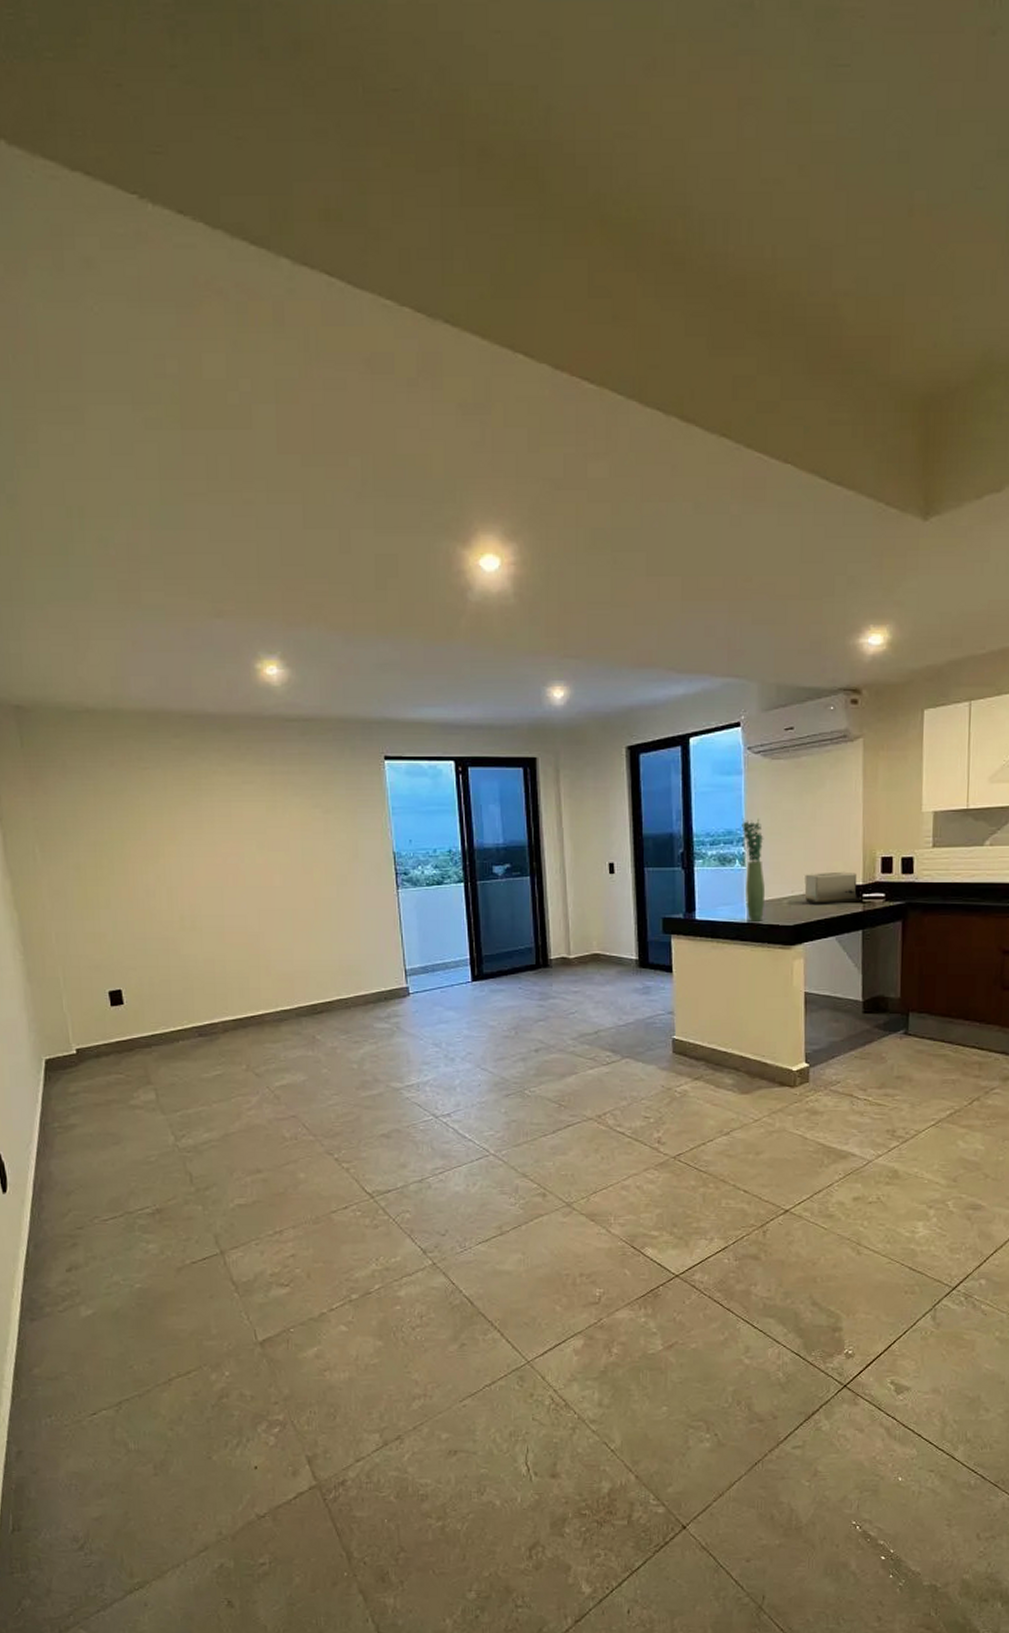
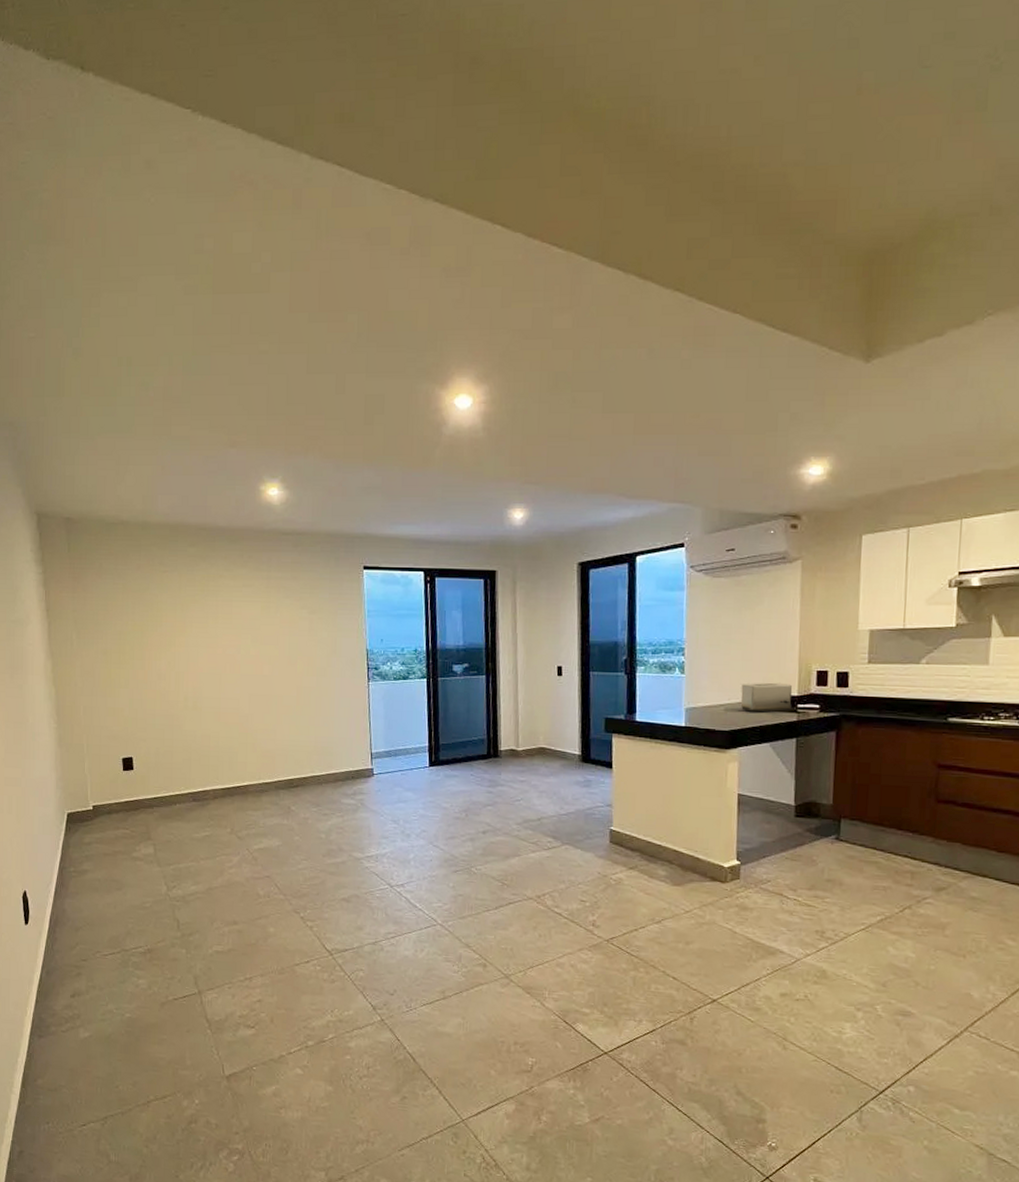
vase: present [741,818,765,921] -> none [682,630,703,726]

